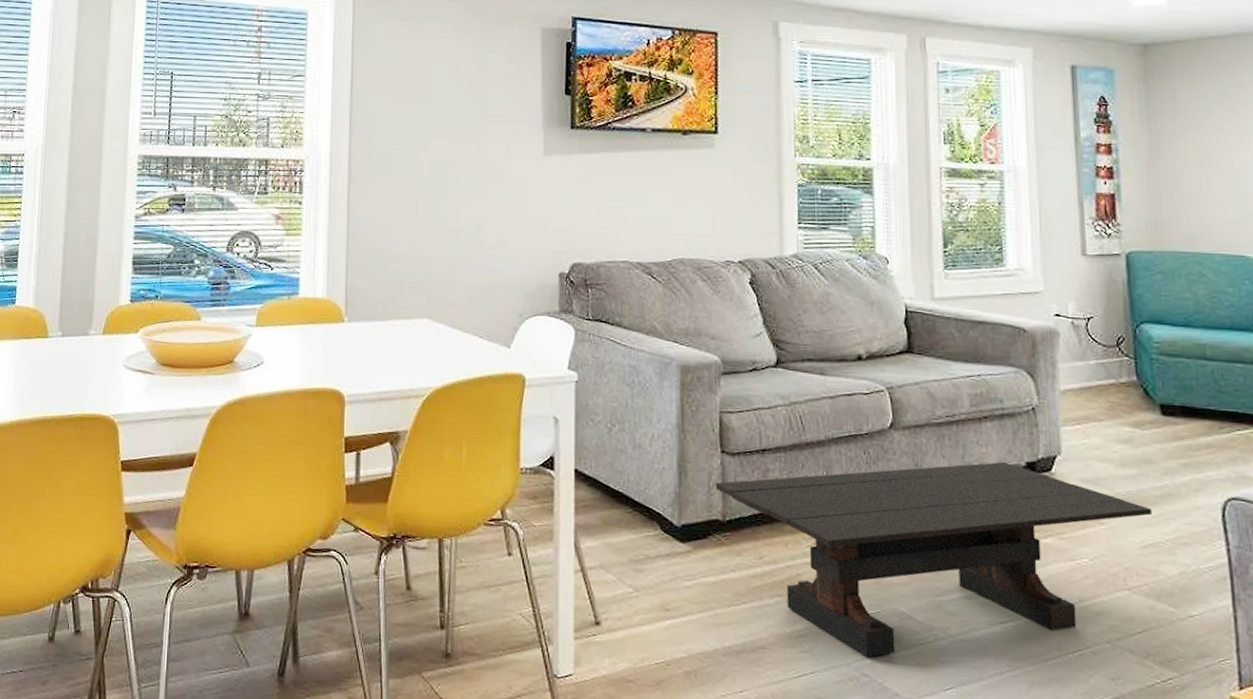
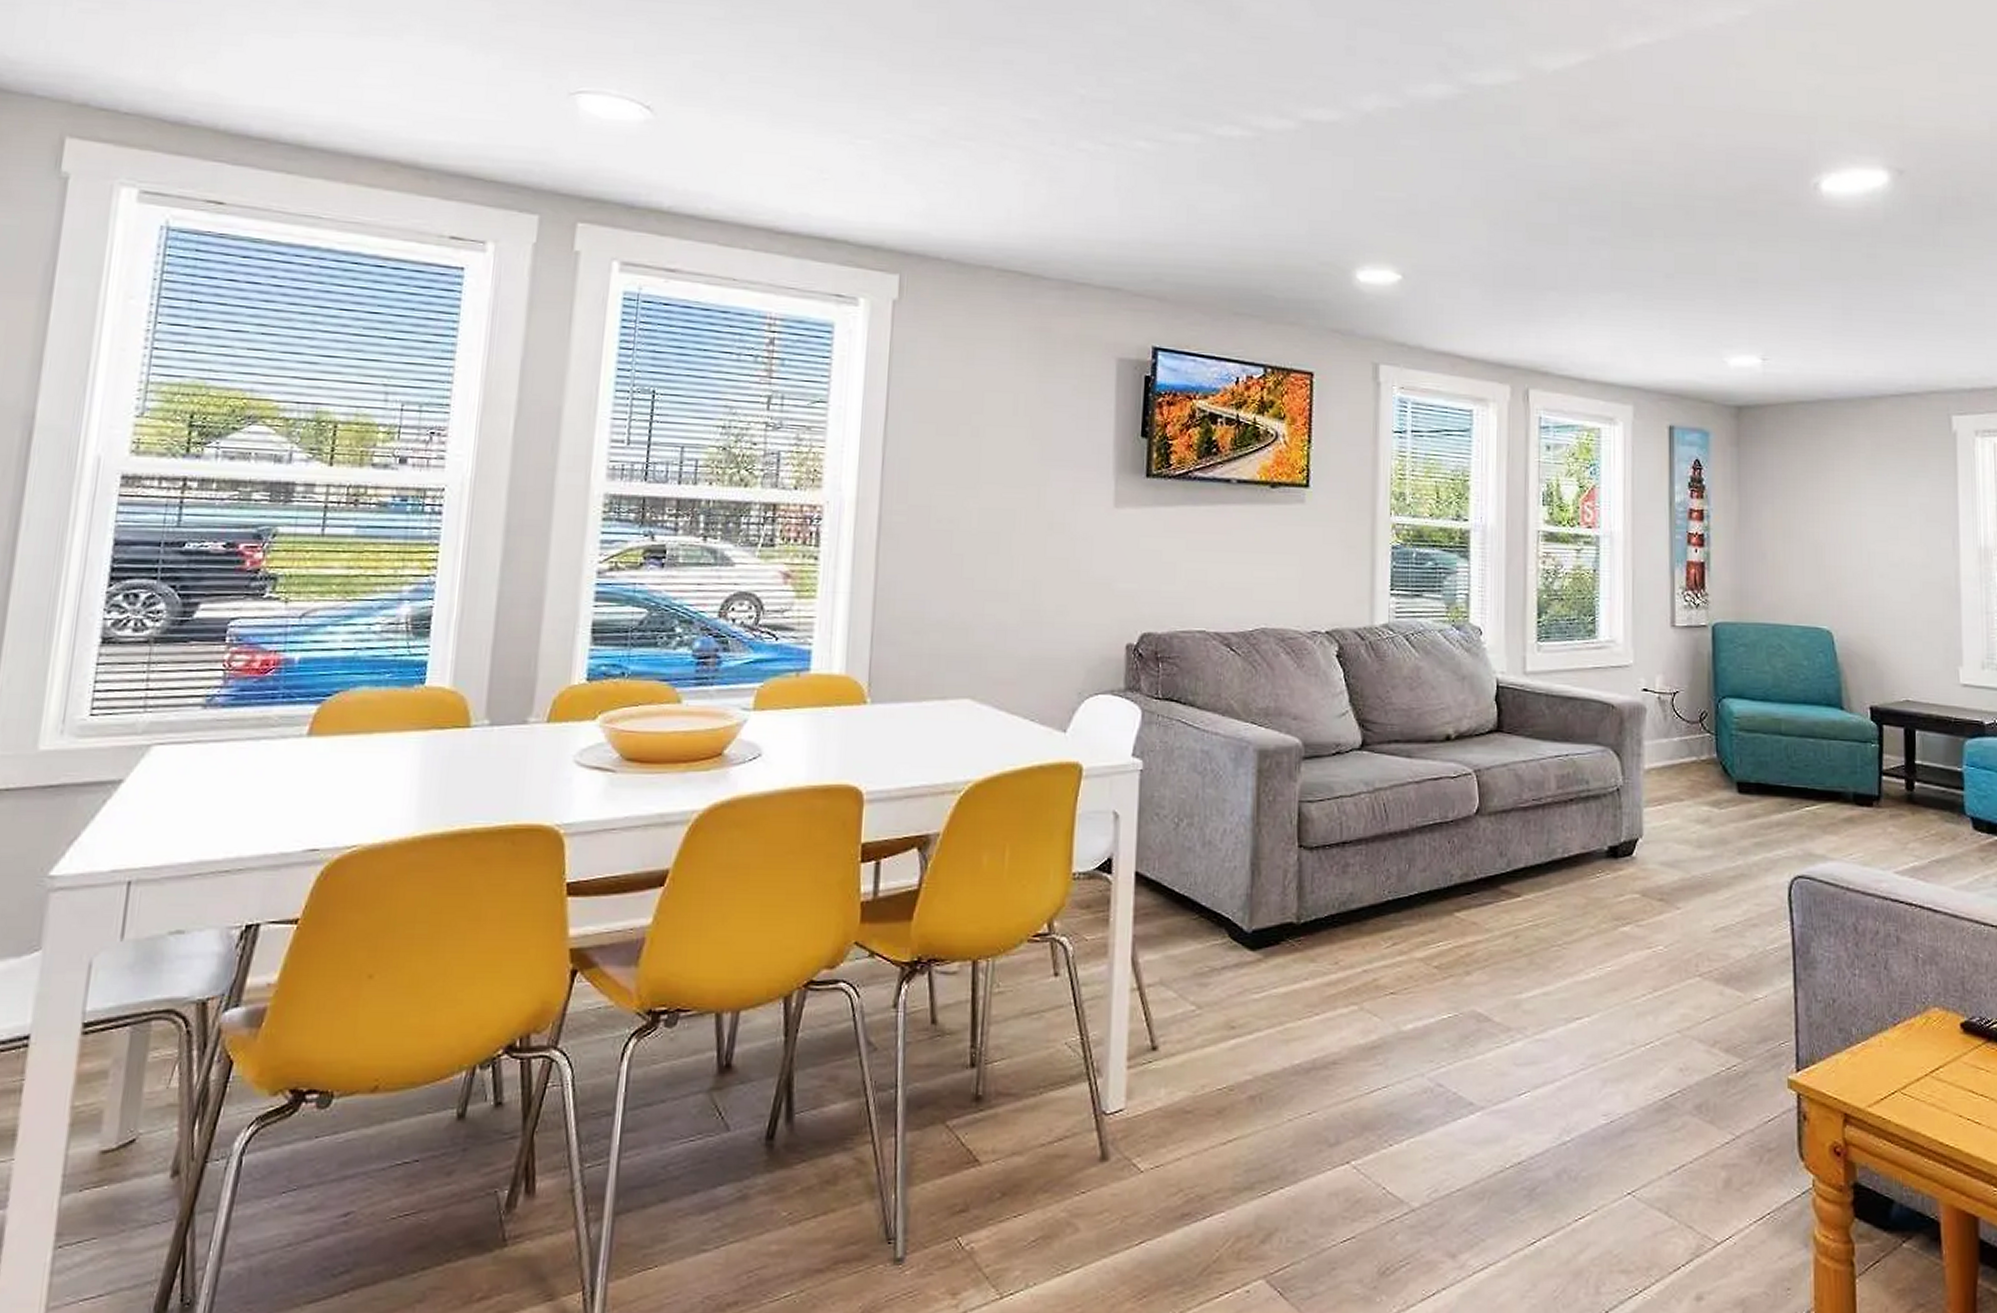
coffee table: present [715,462,1153,658] -> none [1290,848,1726,1065]

